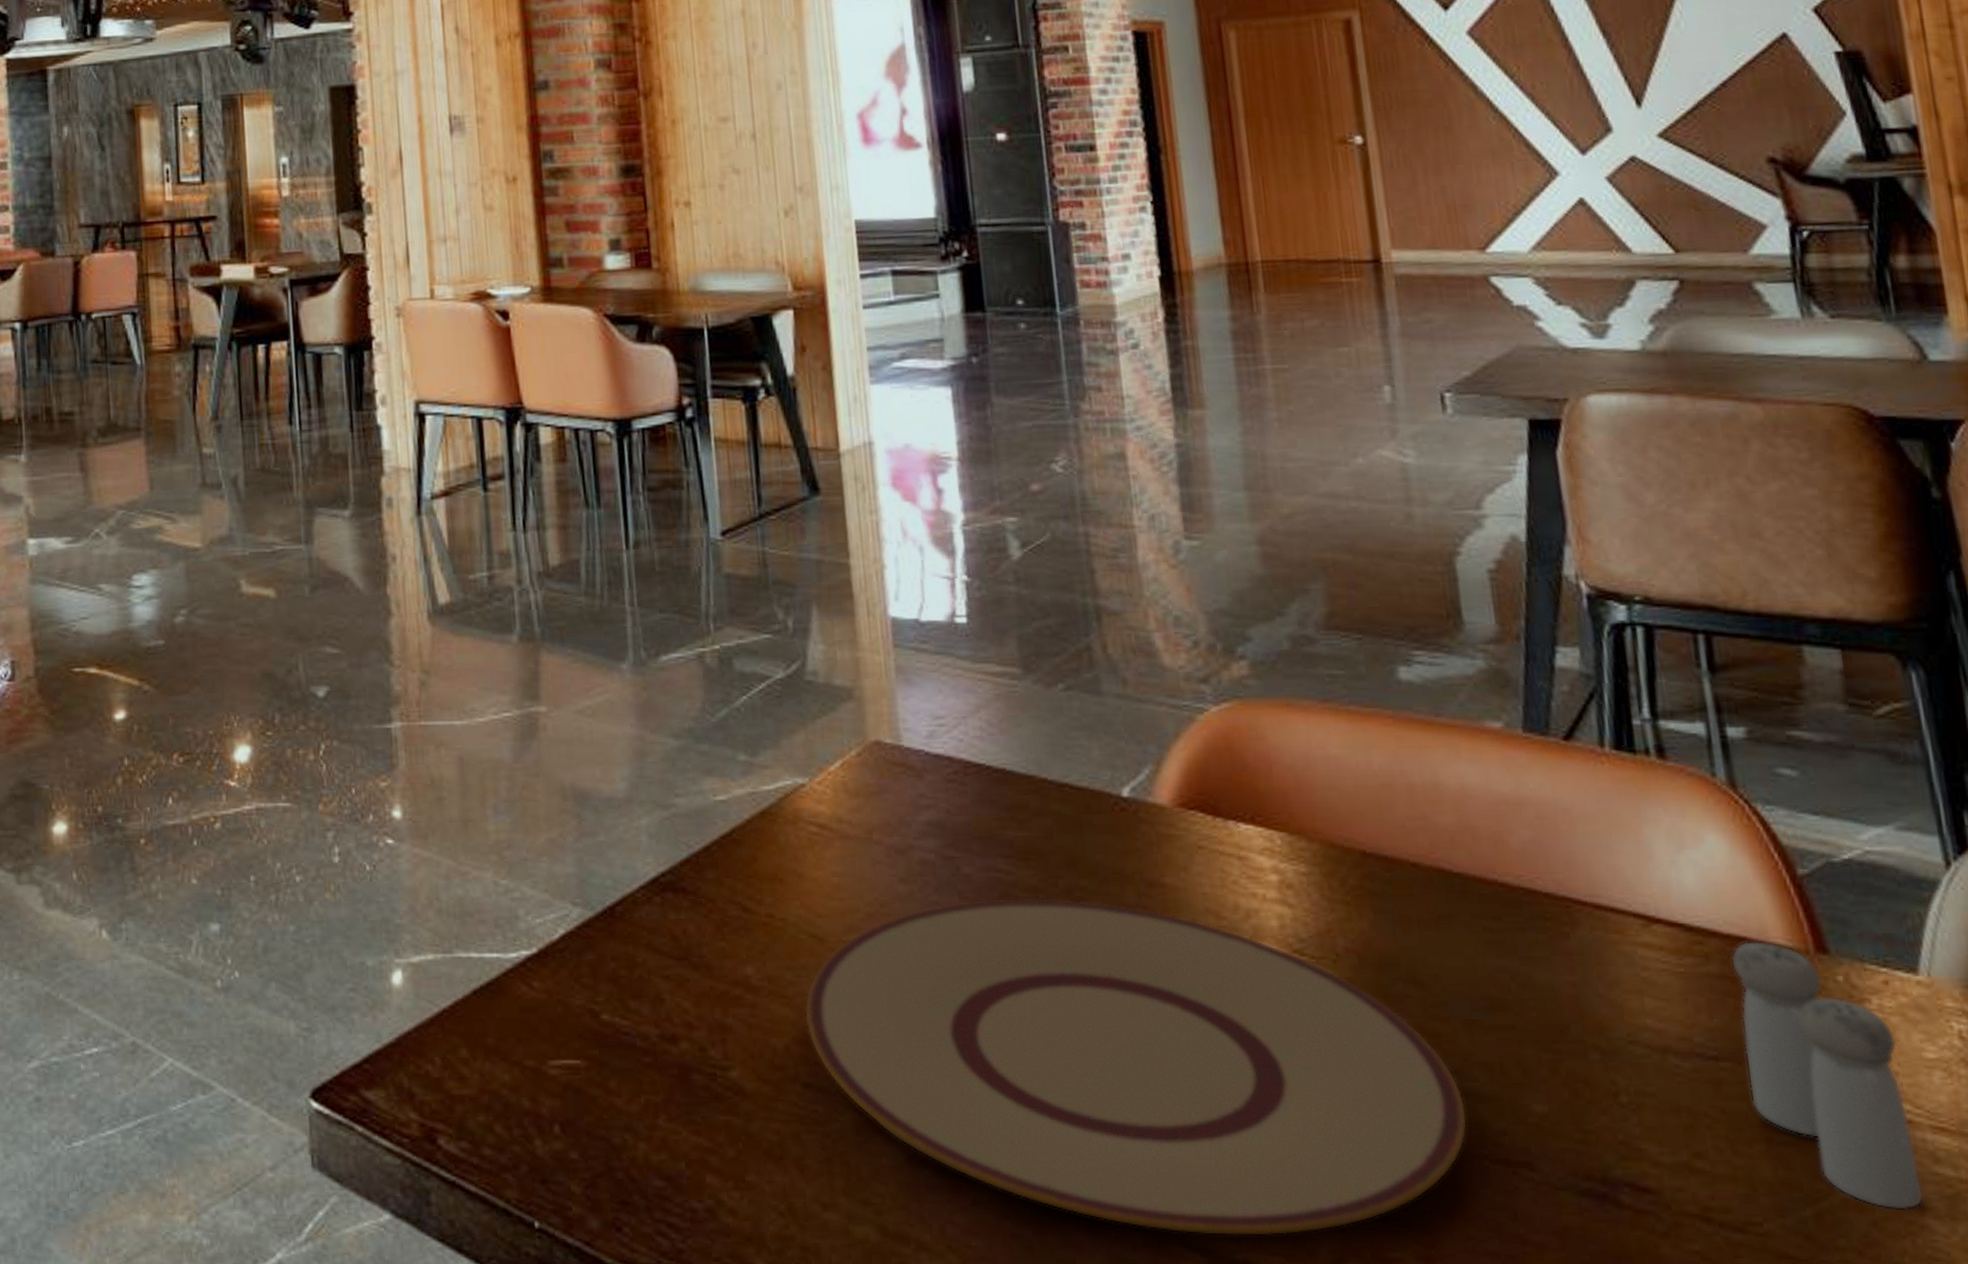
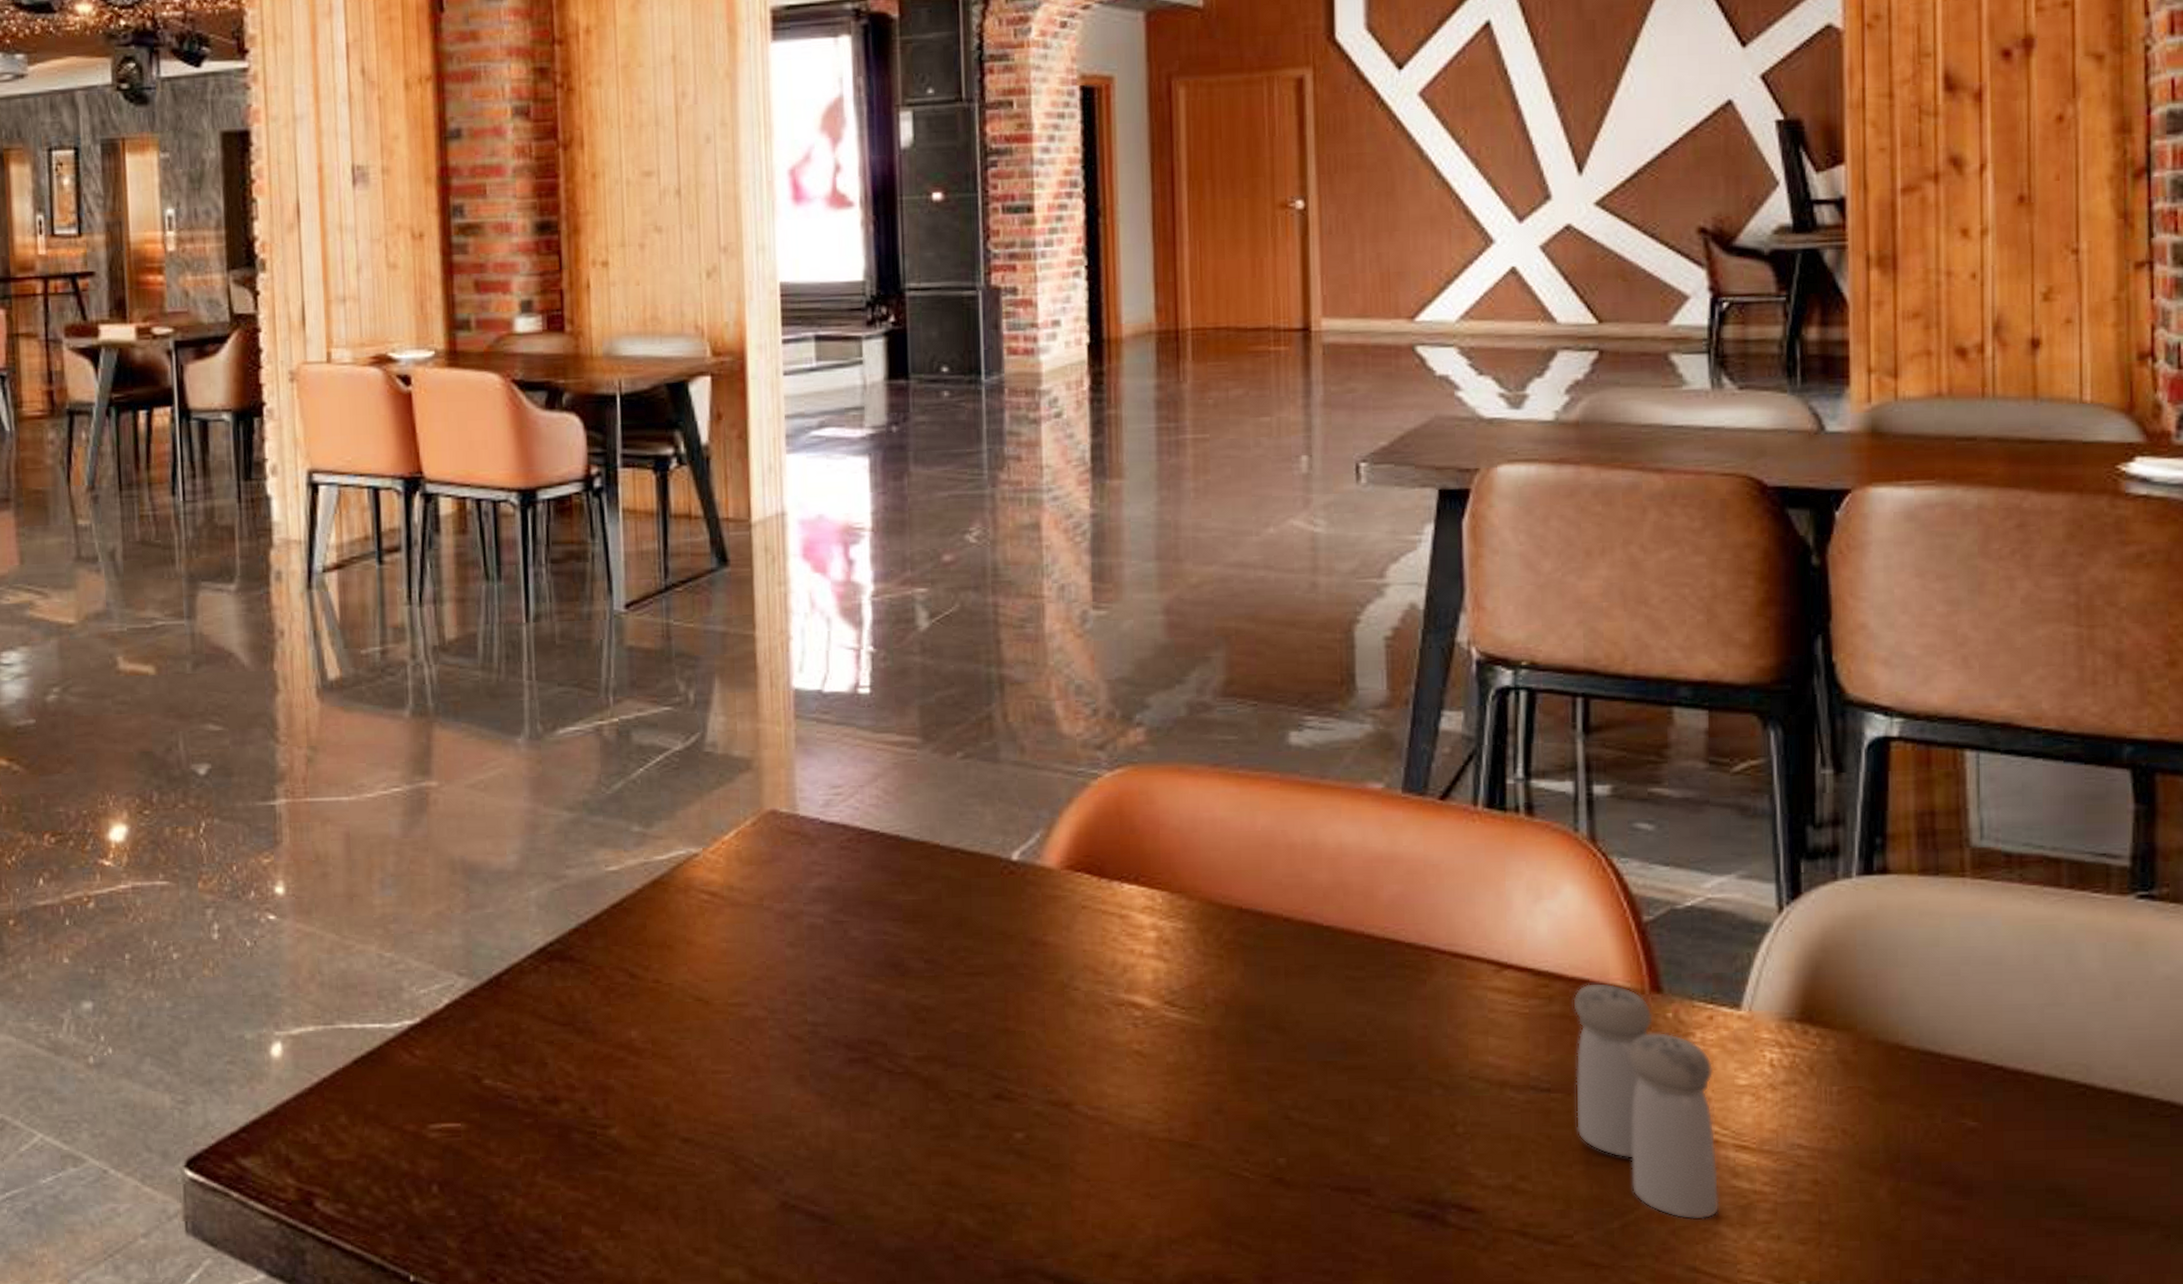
plate: present [804,899,1468,1237] -> none [687,958,1314,1265]

